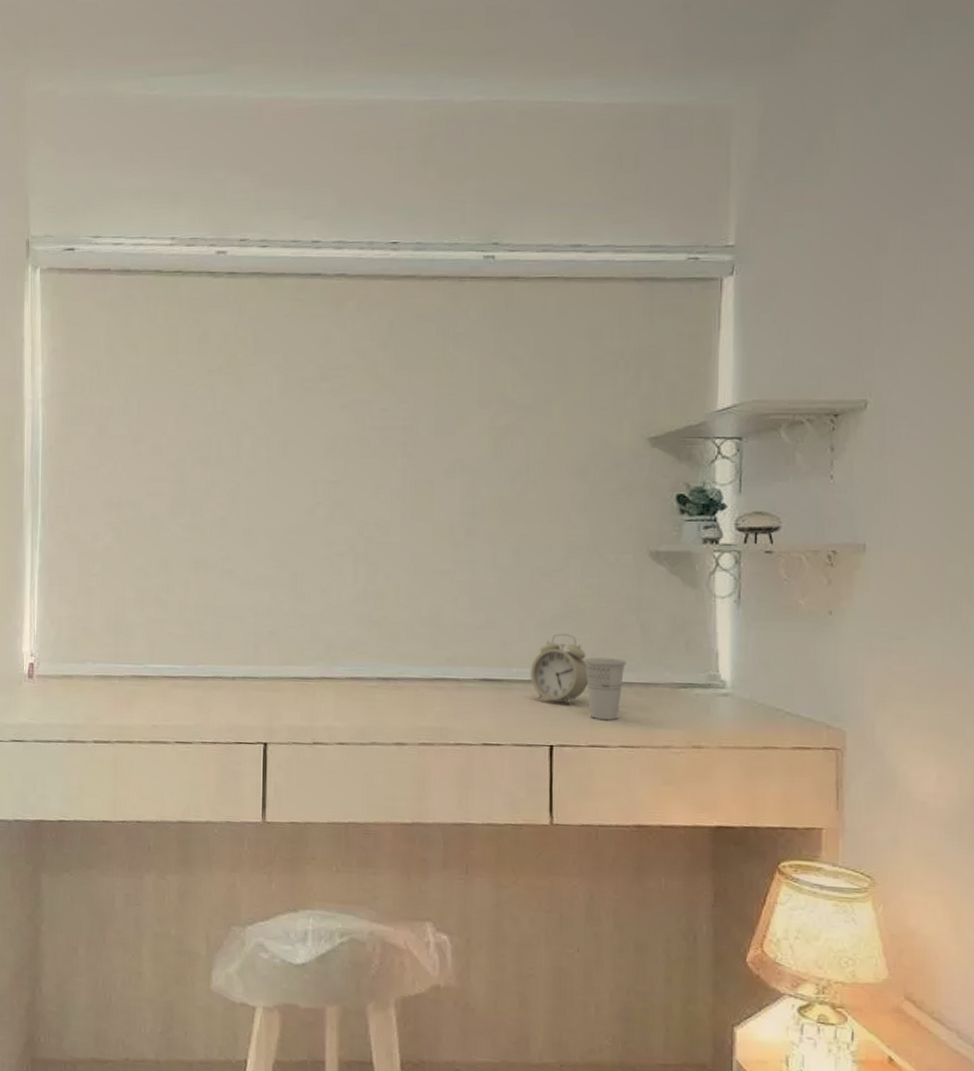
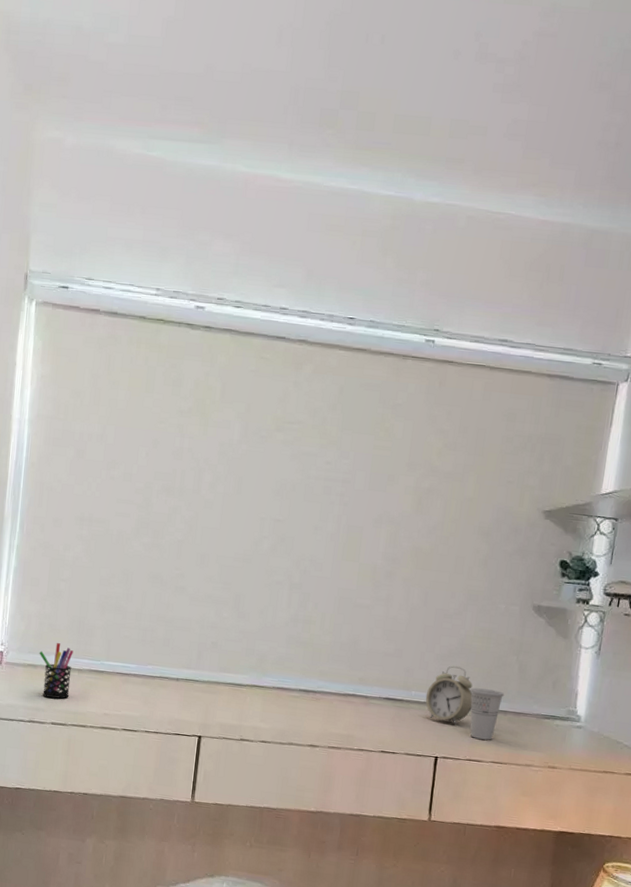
pen holder: none [74,648,112,712] -> present [39,643,74,699]

